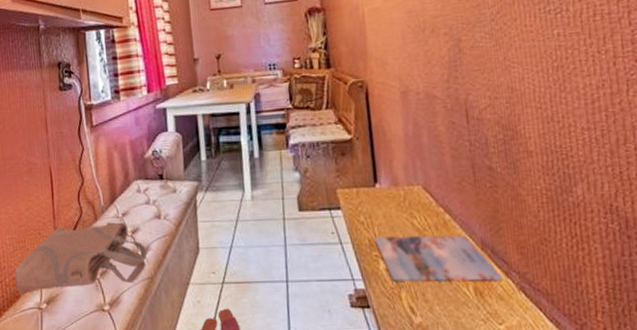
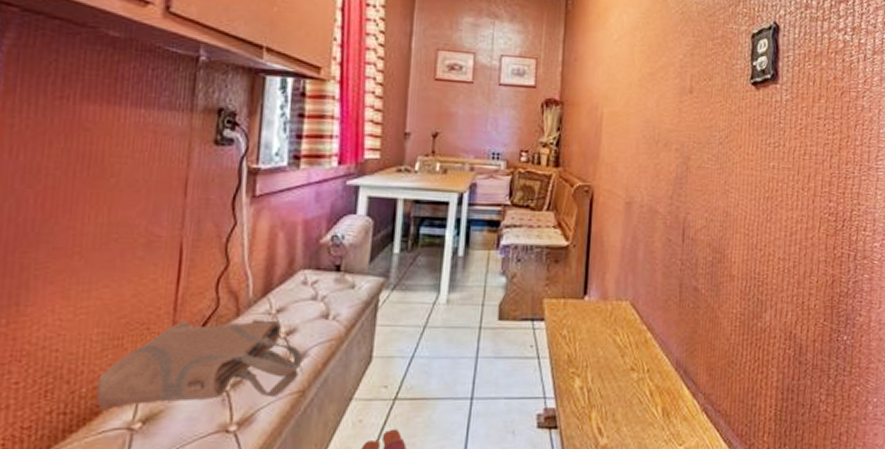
magazine: present [373,235,503,283] -> none [573,353,690,402]

